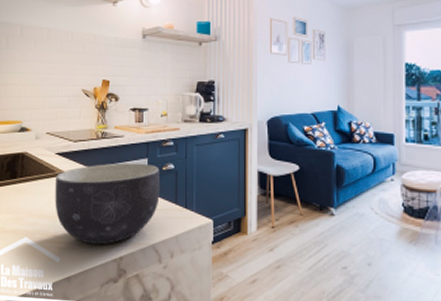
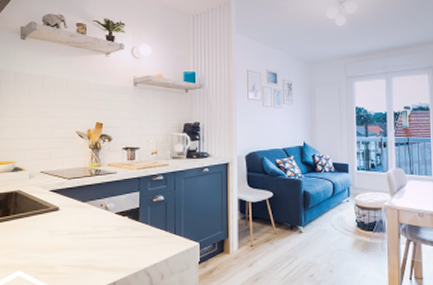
bowl: present [55,163,160,245] -> none [49,196,151,273]

